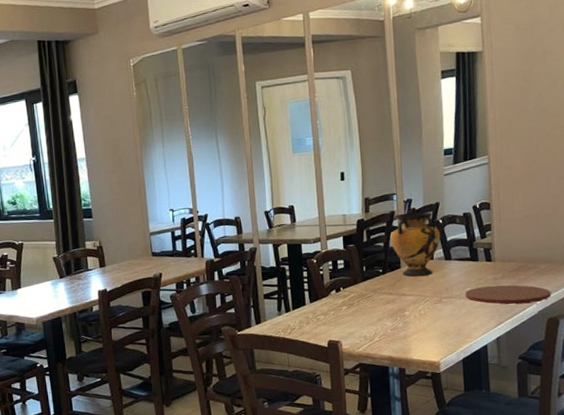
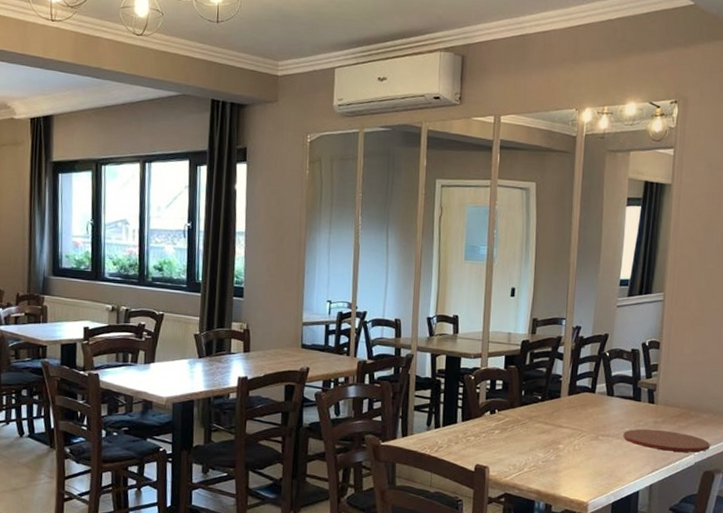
vase: present [390,212,441,277] -> none [553,340,606,409]

